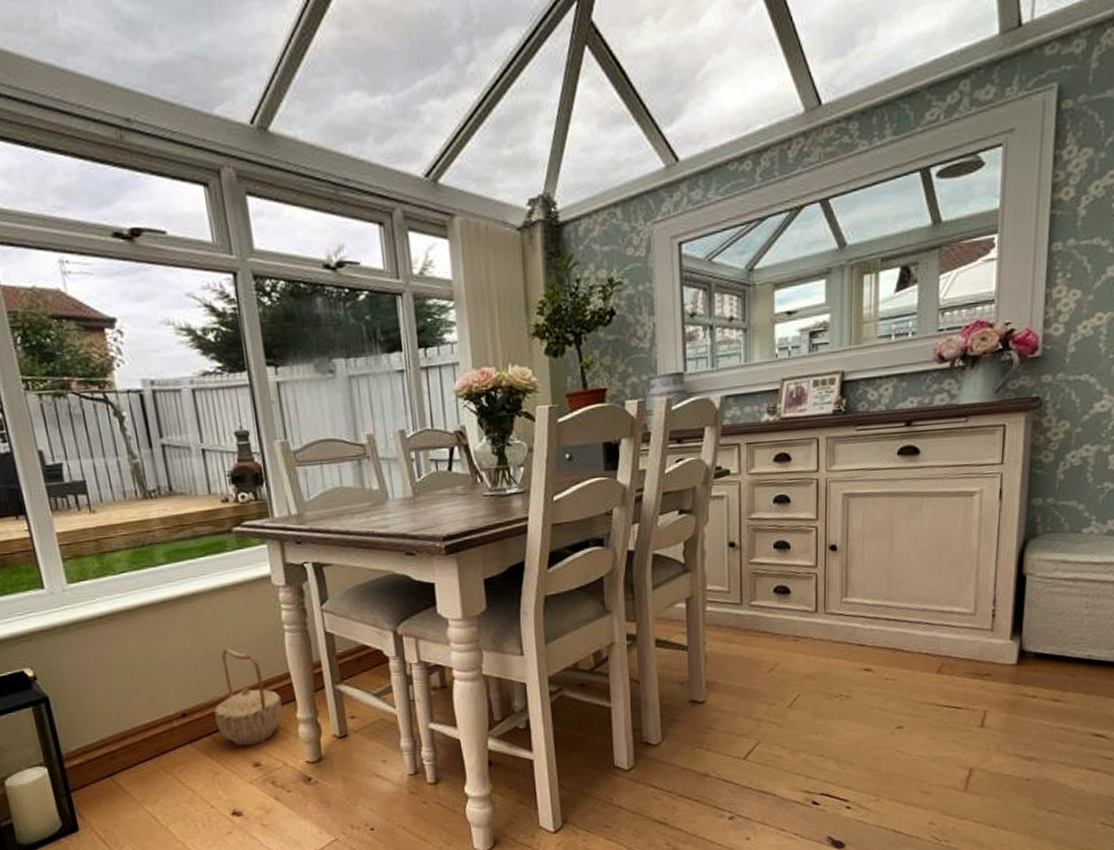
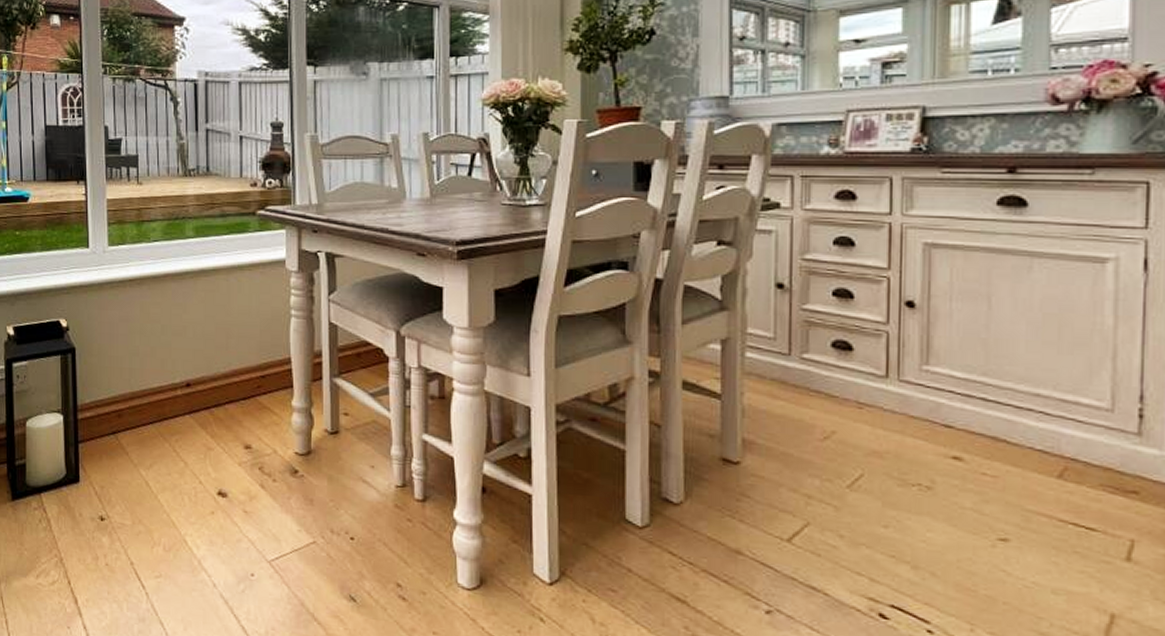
basket: present [214,648,283,747] -> none [216,325,279,427]

